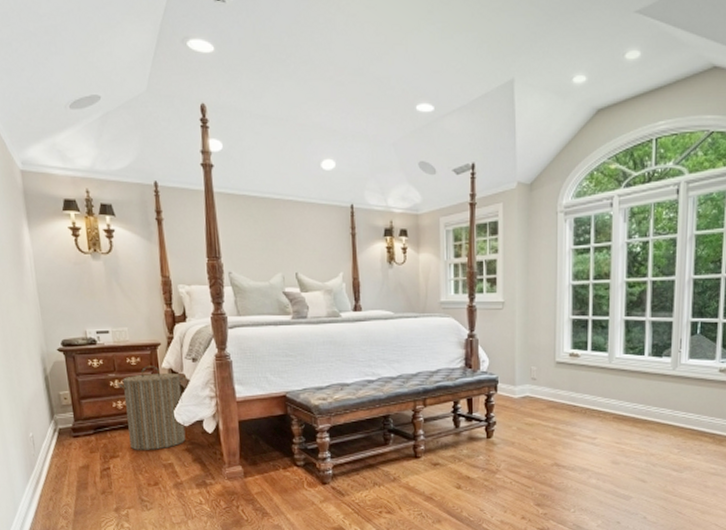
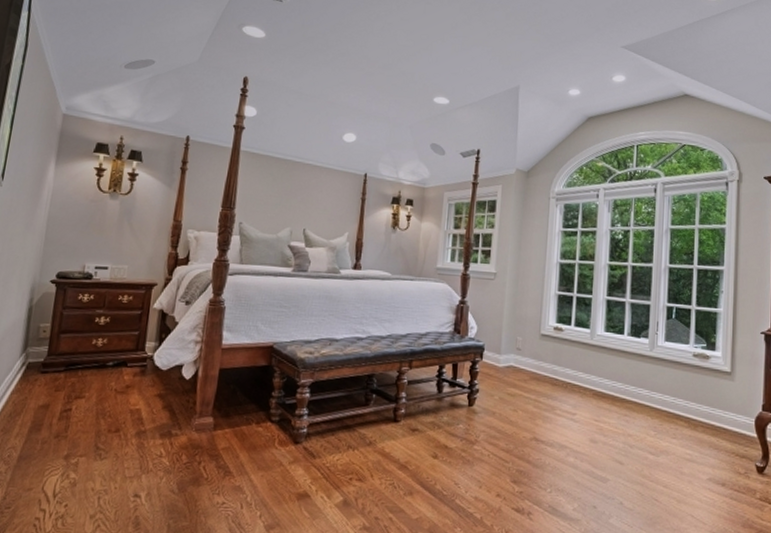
laundry hamper: present [116,366,186,450] -> none [100,305,175,393]

